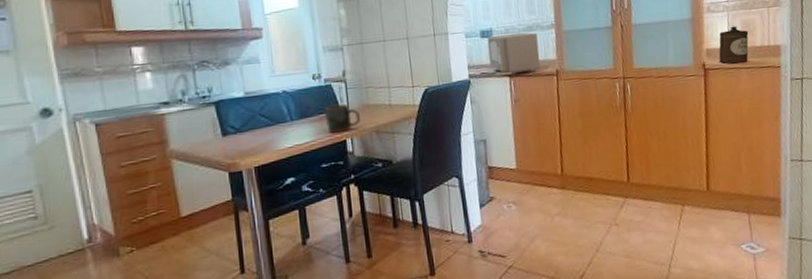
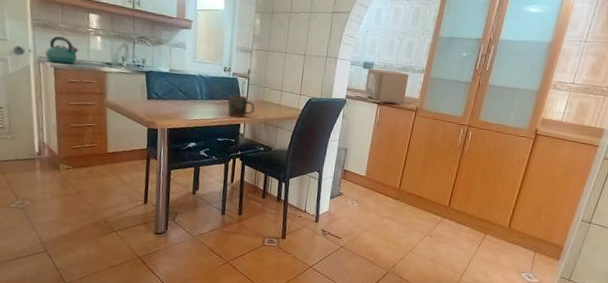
kettle: none [81,82,125,118] -> present [45,36,79,64]
canister: present [719,26,749,64] -> none [550,104,582,136]

